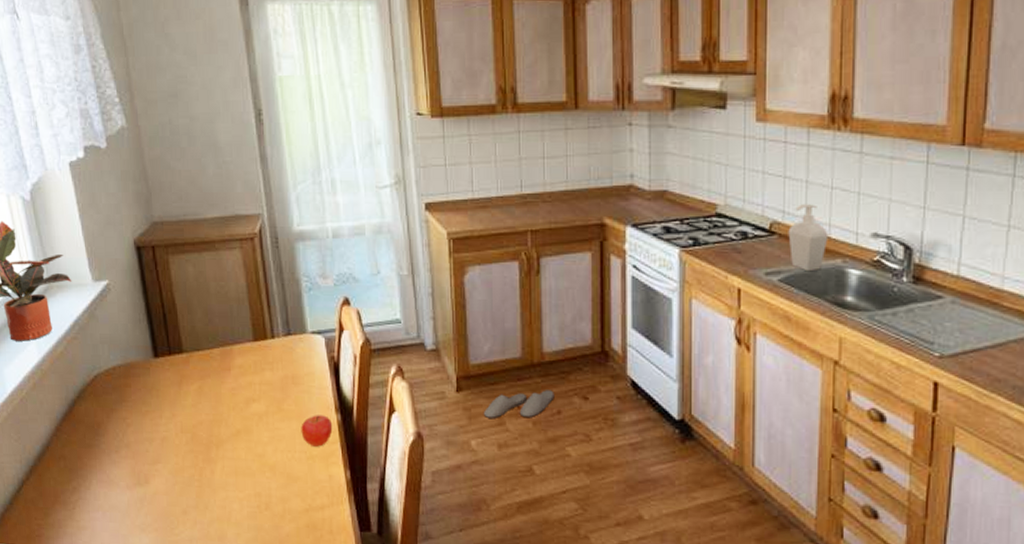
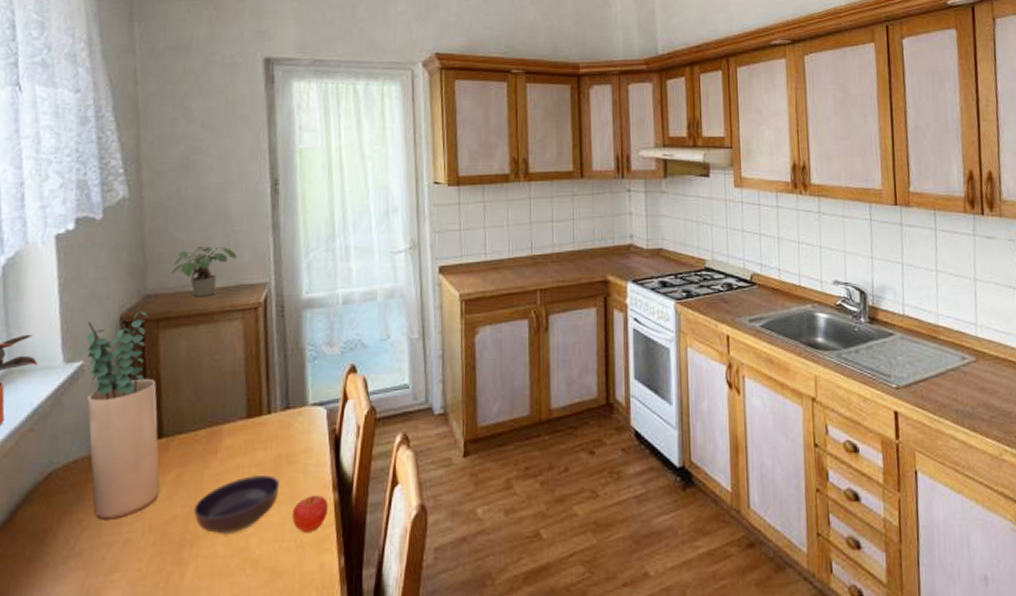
vase: none [107,228,186,420] -> present [86,302,161,520]
potted plant: none [173,177,230,226] -> present [172,246,237,298]
bowl: none [216,393,288,441] -> present [194,475,280,534]
slippers: present [483,390,555,419] -> none [490,447,562,483]
soap bottle: present [788,203,829,272] -> none [766,256,799,317]

